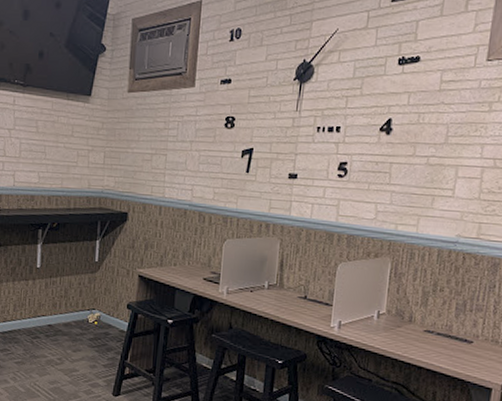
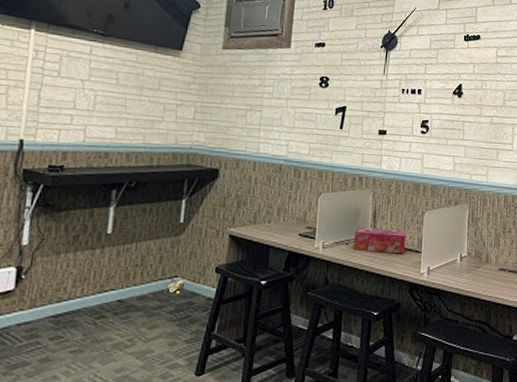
tissue box: none [258,275,317,306] -> present [353,226,407,254]

